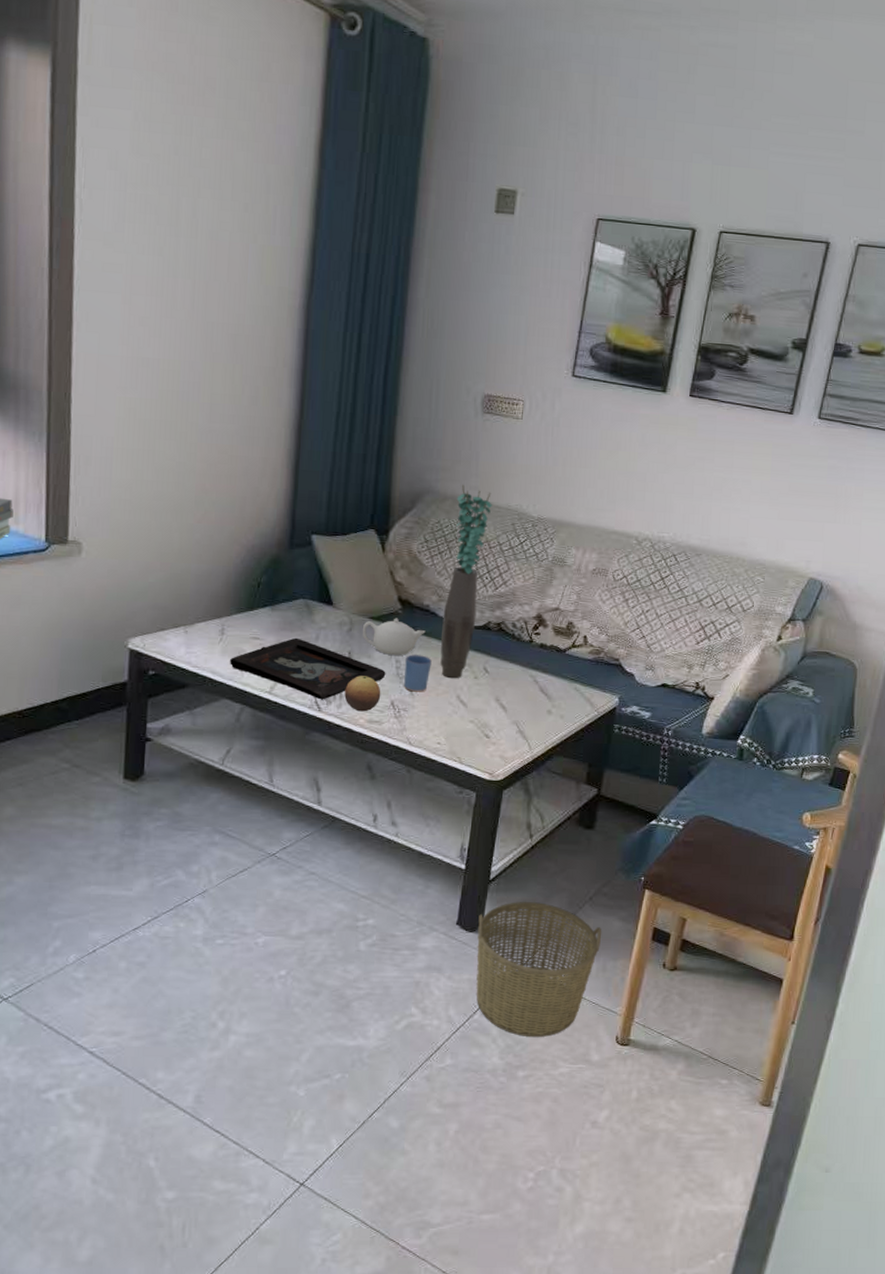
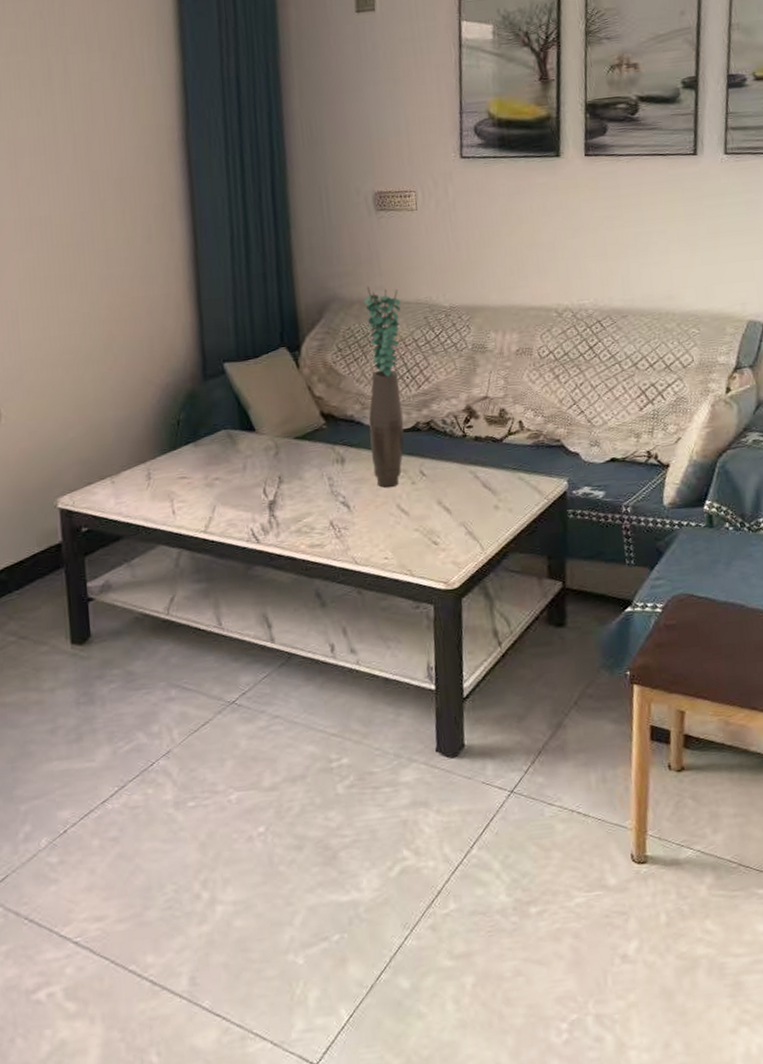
decorative tray: present [229,637,386,700] -> none [159,470,320,531]
fruit: present [344,676,381,712] -> none [280,499,319,538]
teapot: present [362,618,426,655] -> none [288,434,354,474]
mug: present [404,654,432,692] -> none [337,468,366,508]
basket: present [476,902,602,1037] -> none [458,715,596,867]

